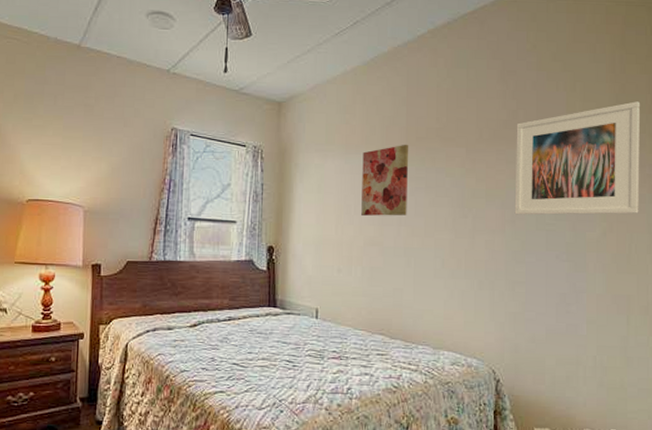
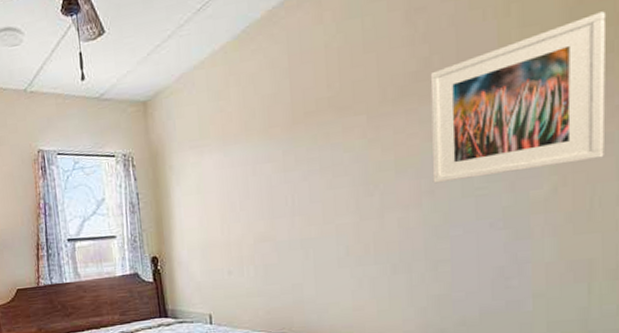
wall art: present [361,144,409,216] -> none [243,122,301,211]

